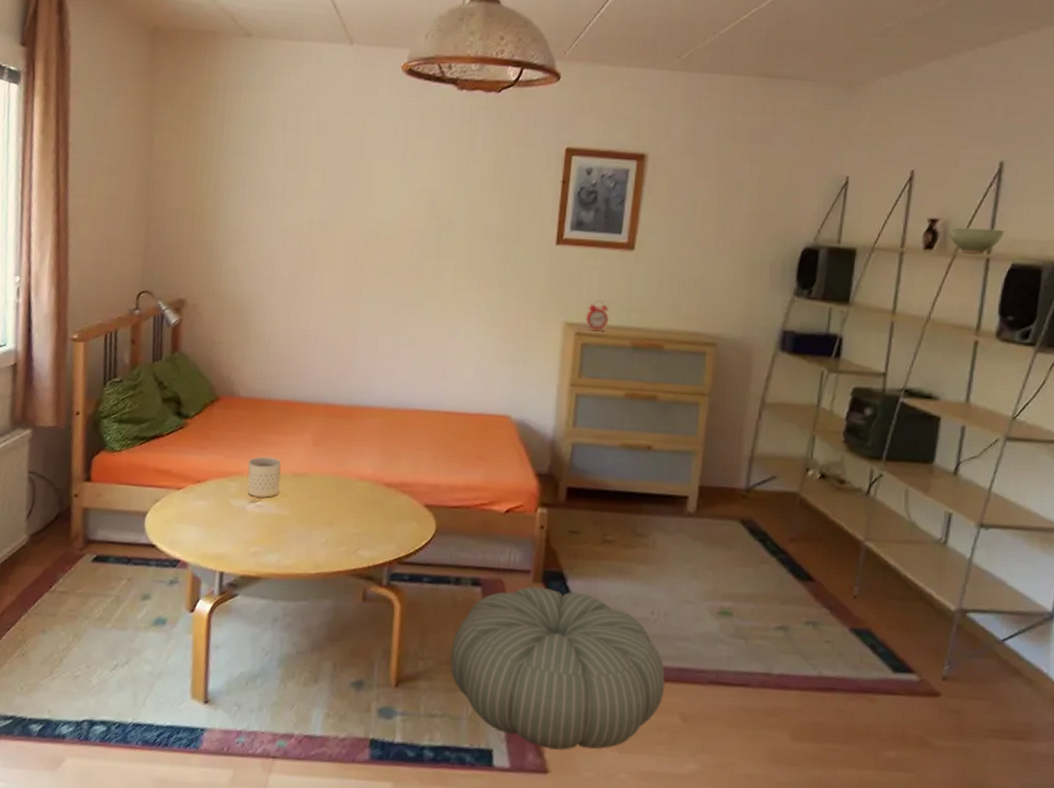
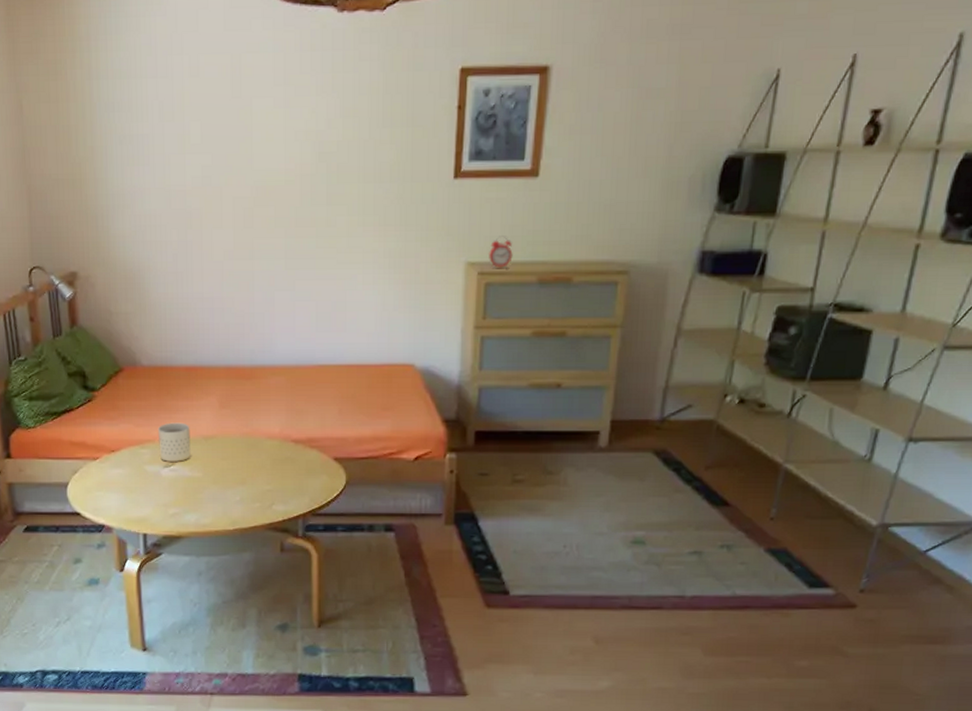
pouf: present [450,587,665,750] -> none [368,529,578,675]
bowl: present [949,227,1005,255] -> none [893,114,960,147]

